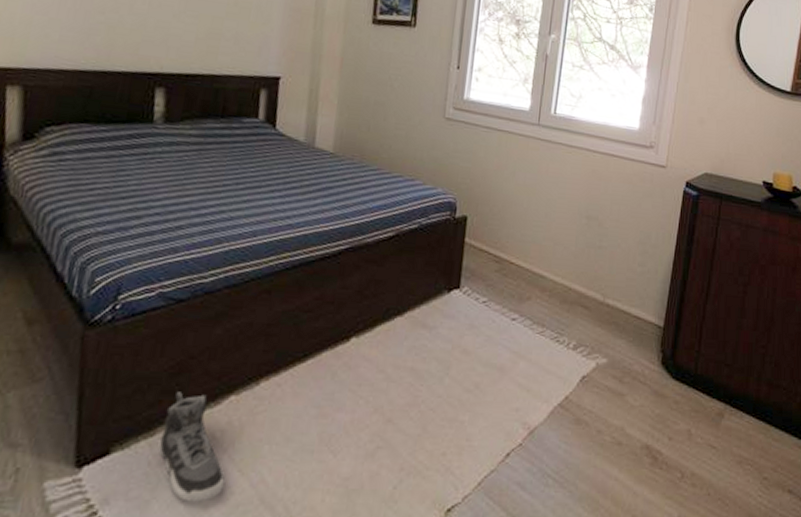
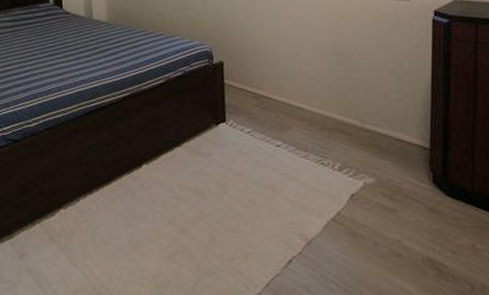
sneaker: present [158,392,225,502] -> none [17,206,65,287]

